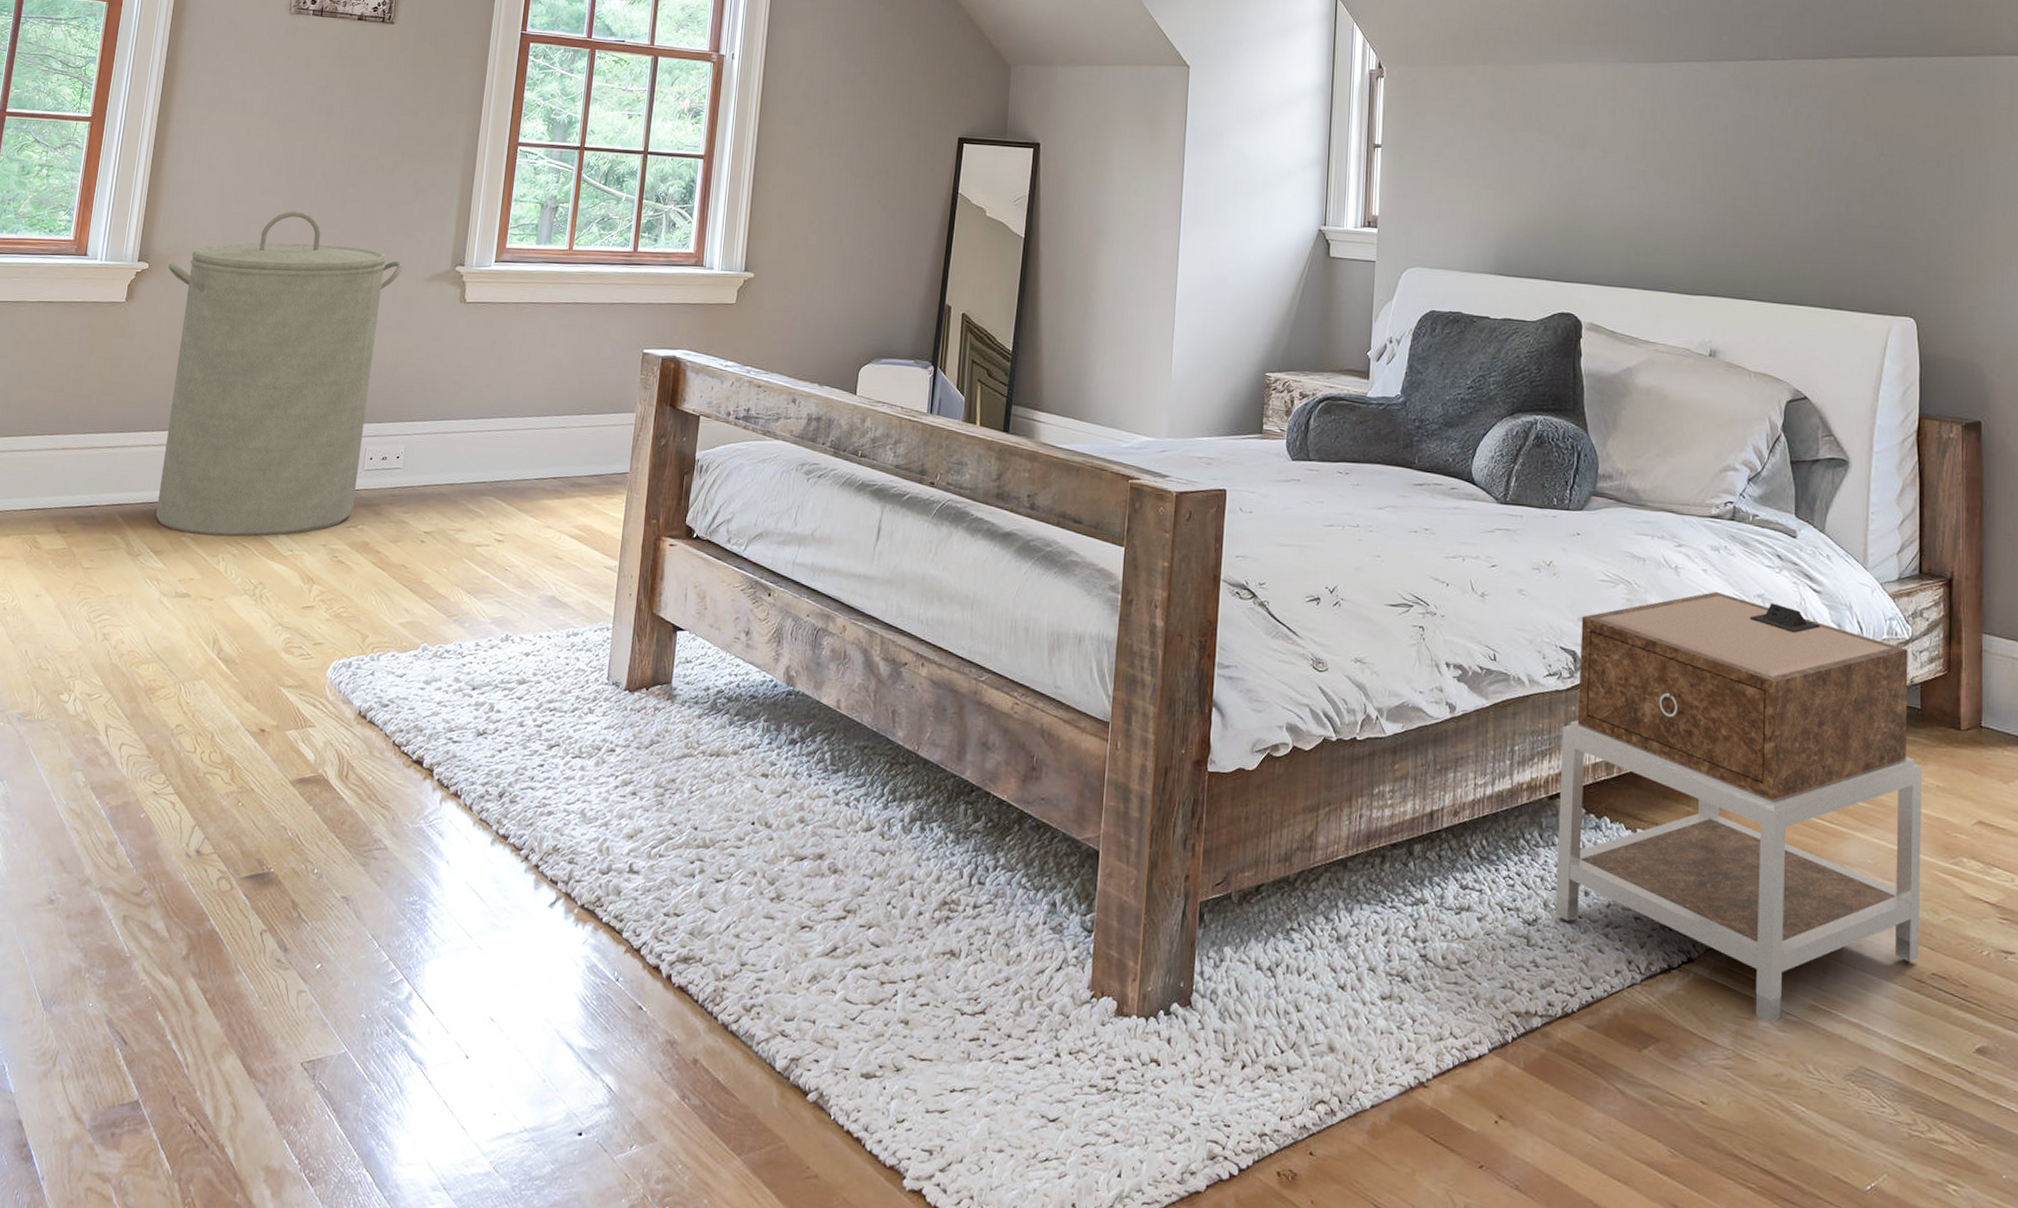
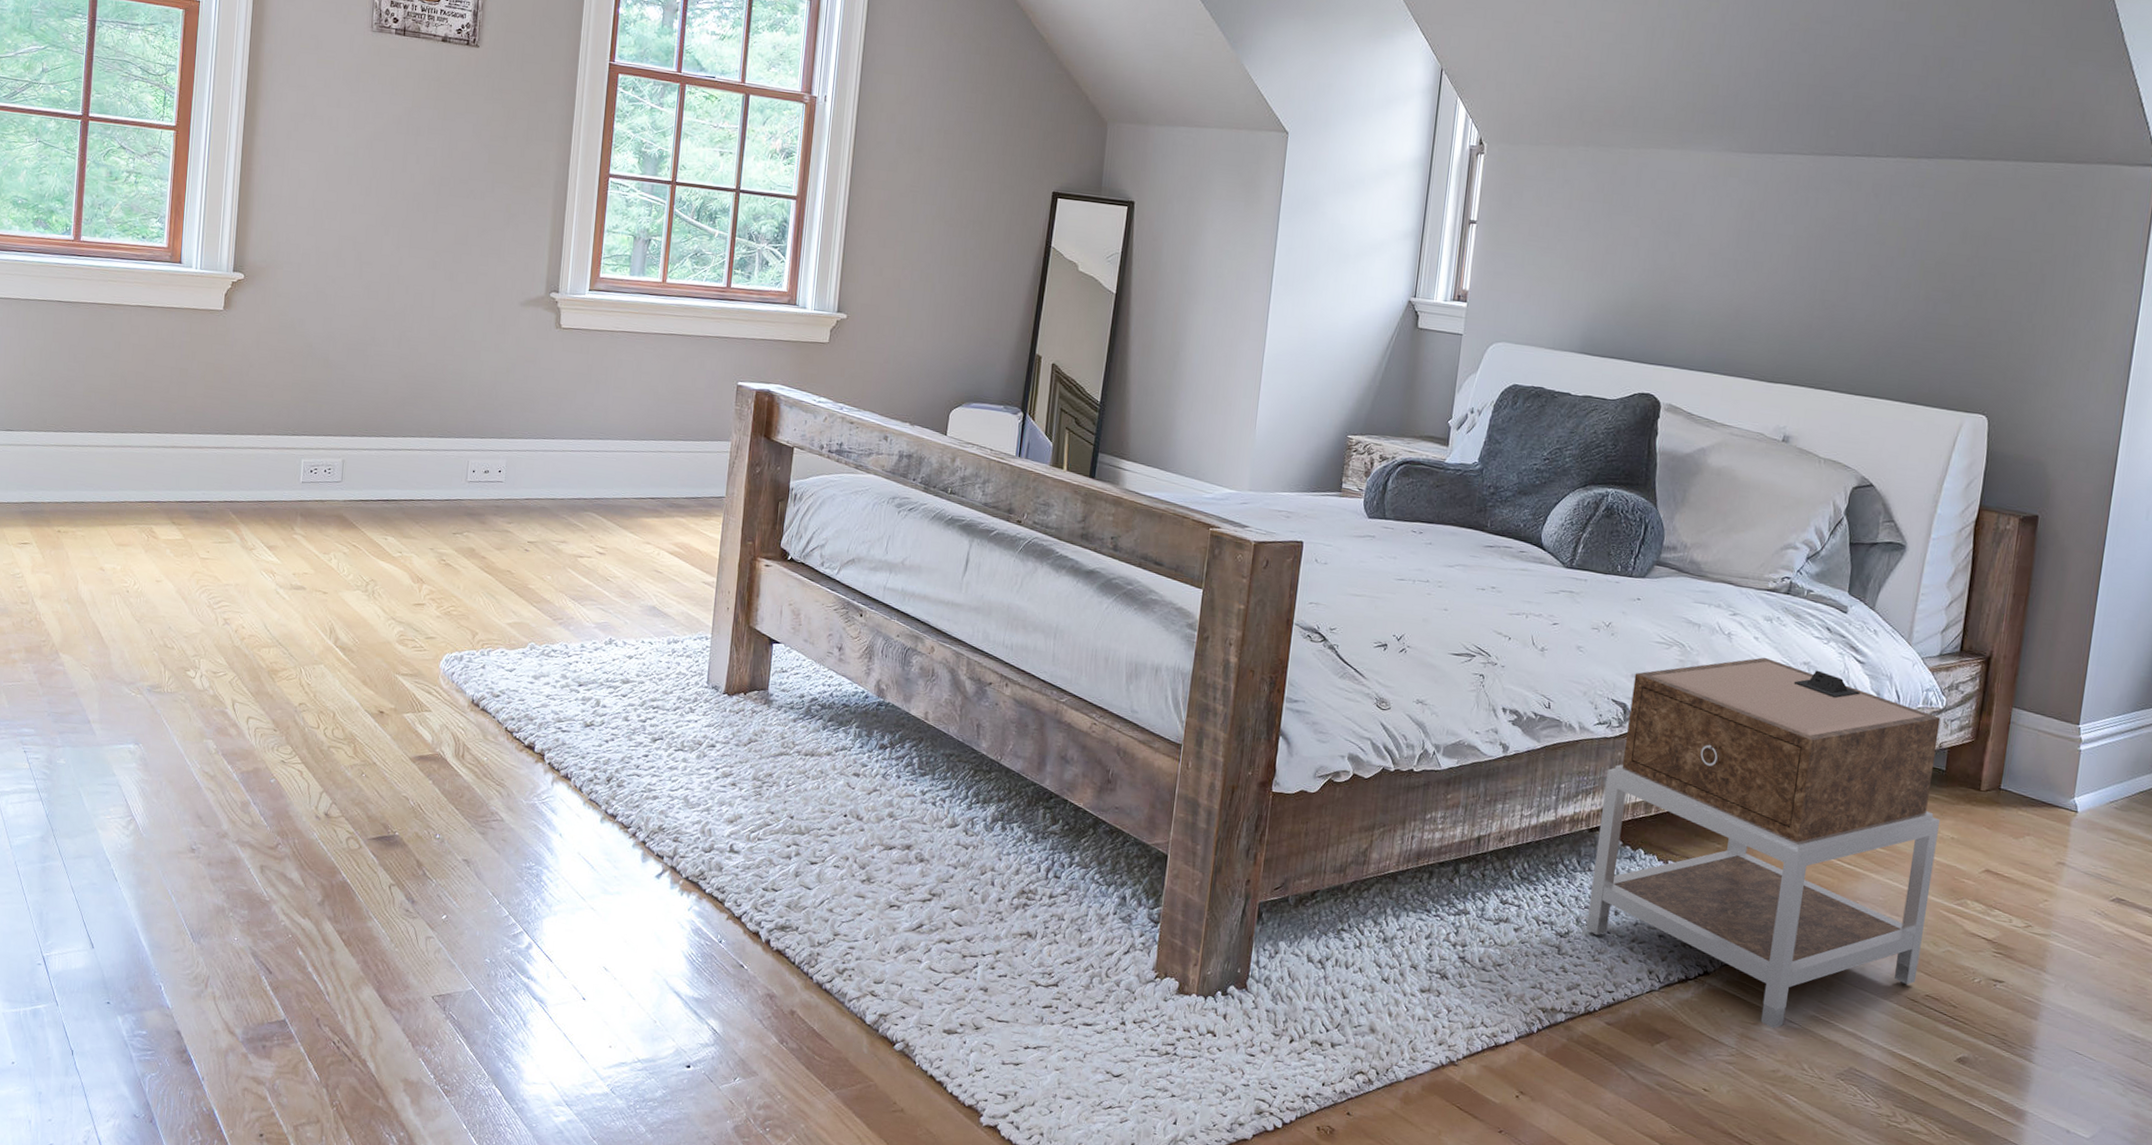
laundry hamper: present [156,211,403,537] -> none [264,230,497,538]

